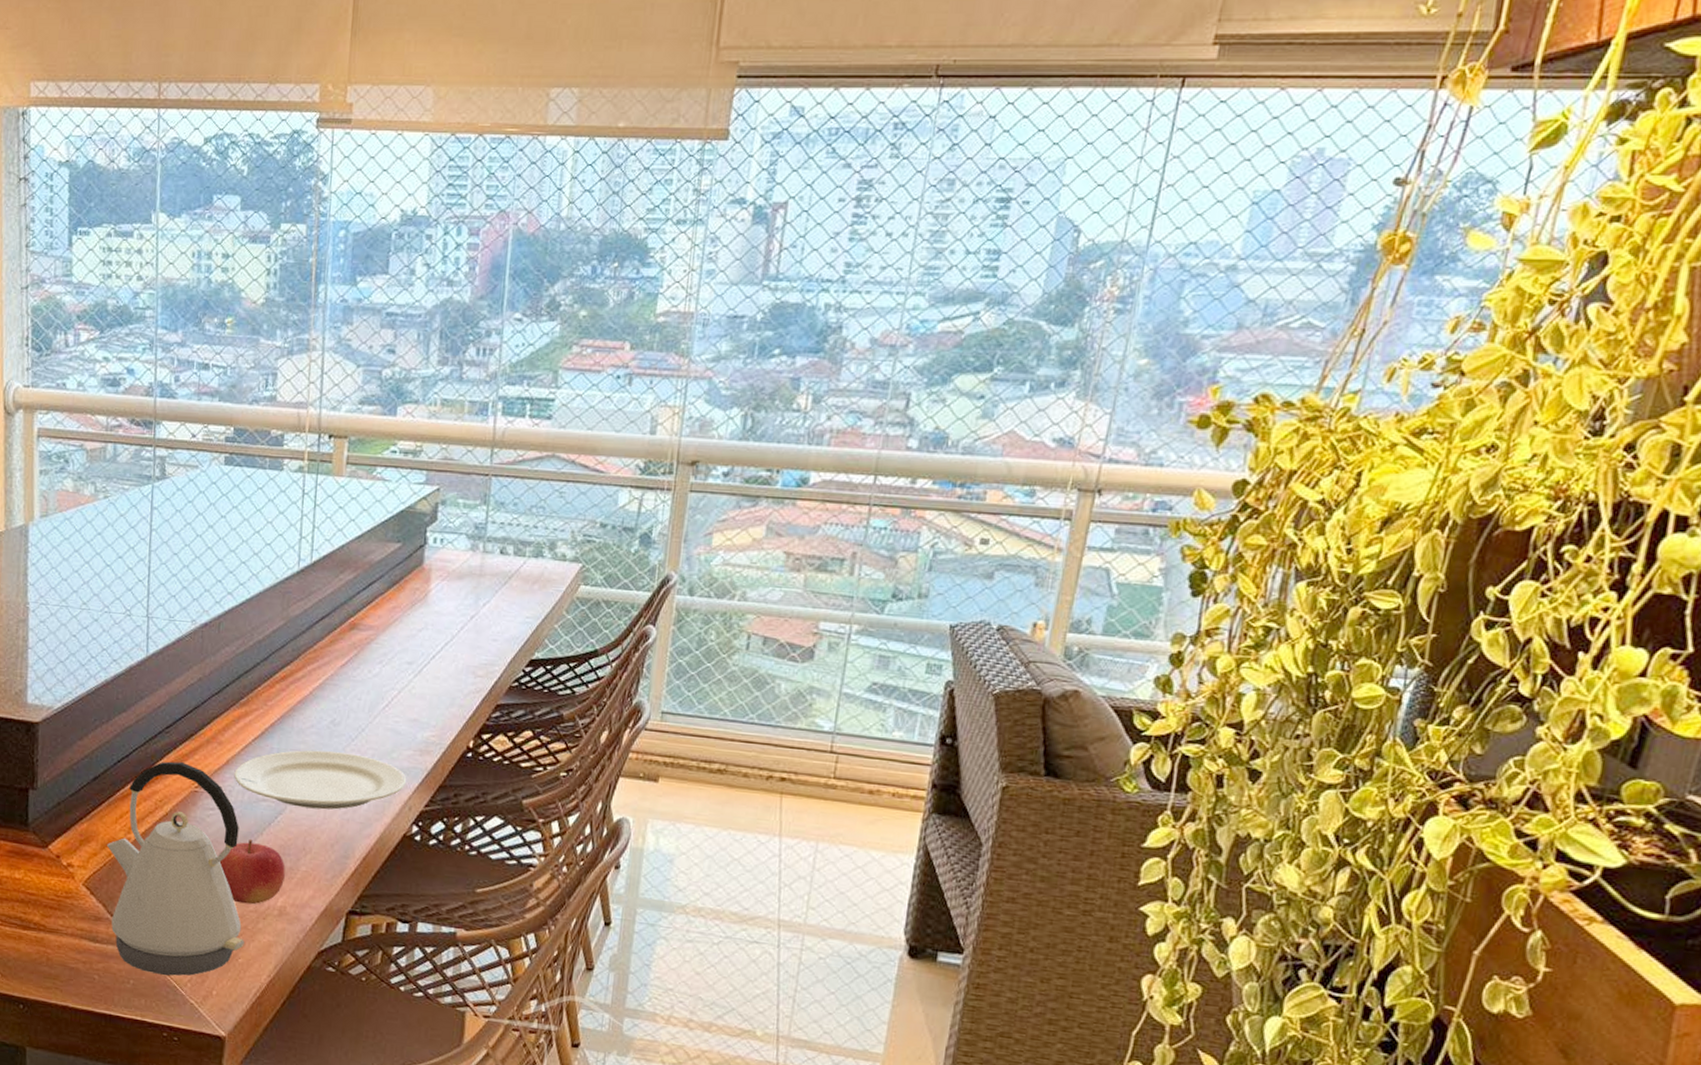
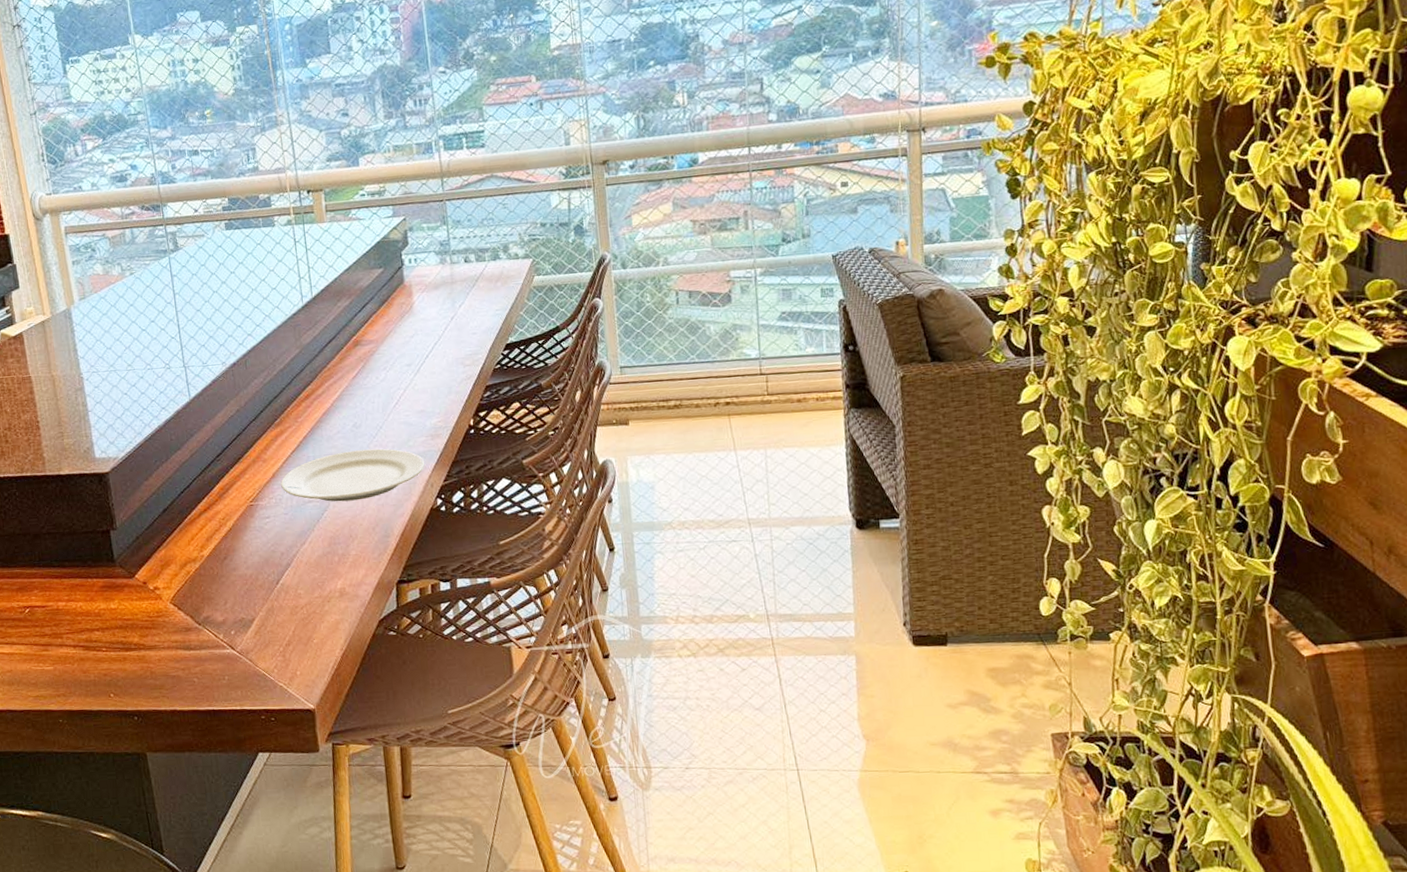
kettle: present [106,761,245,976] -> none [184,483,316,667]
fruit: present [219,838,286,905] -> none [281,536,340,593]

